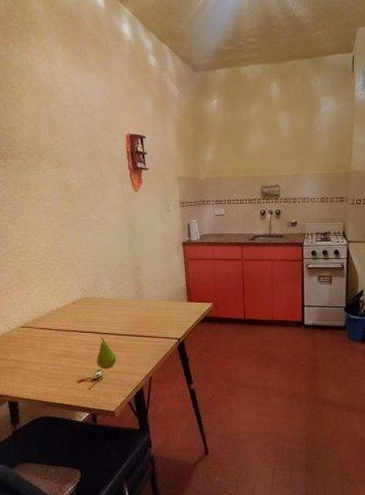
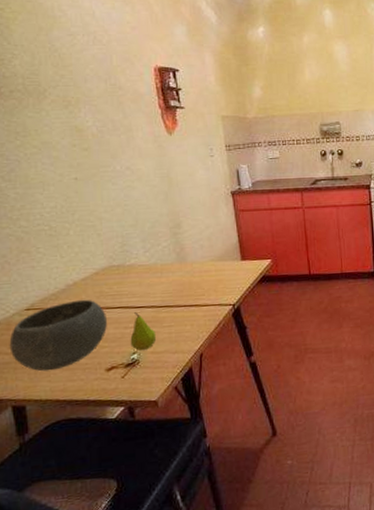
bowl: none [9,323,80,377] -> present [9,299,107,372]

